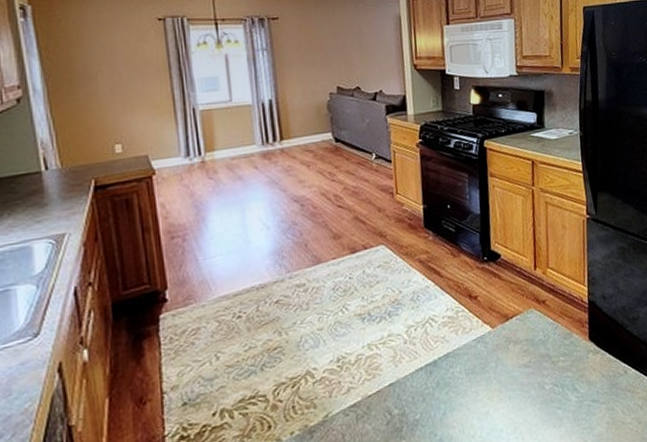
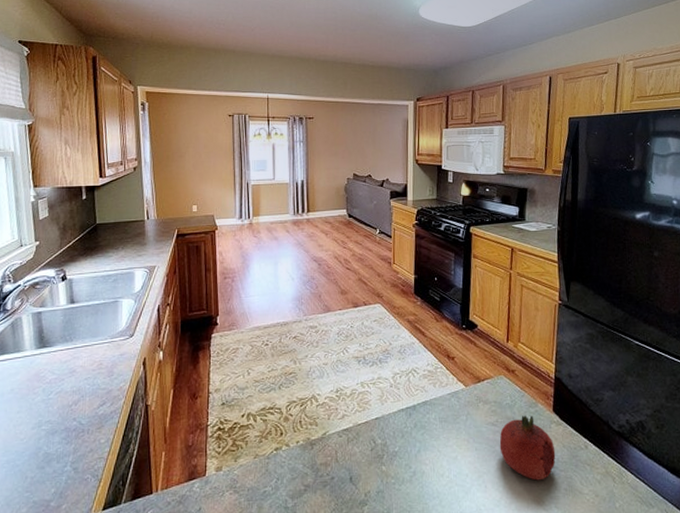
fruit: none [534,348,596,420] -> present [499,415,556,481]

